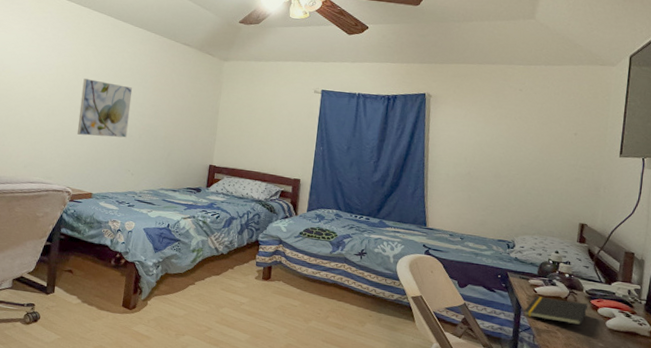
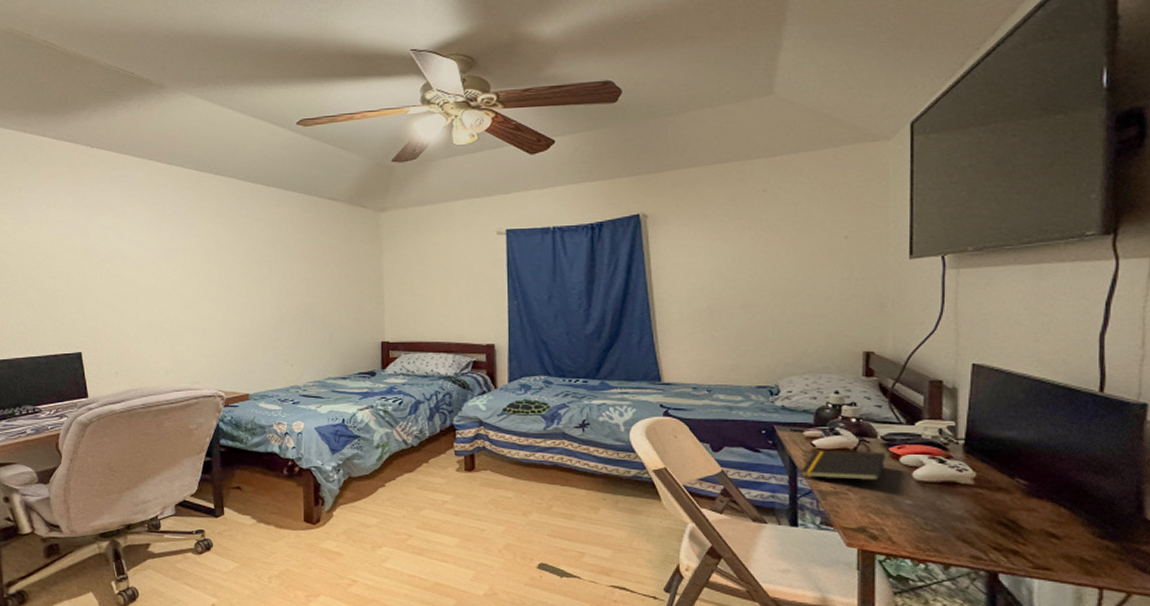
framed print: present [77,78,133,138] -> none [217,258,278,327]

